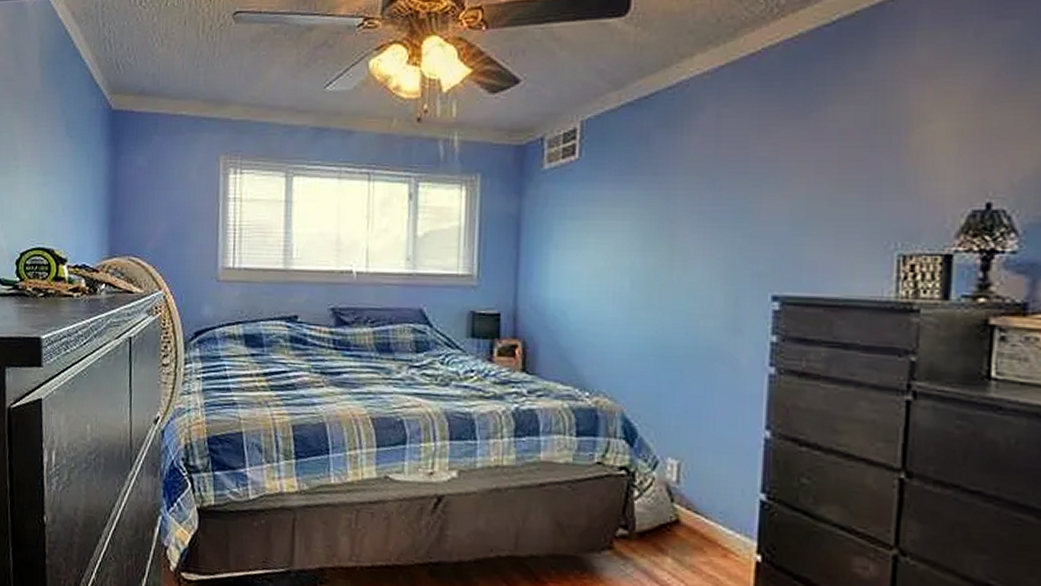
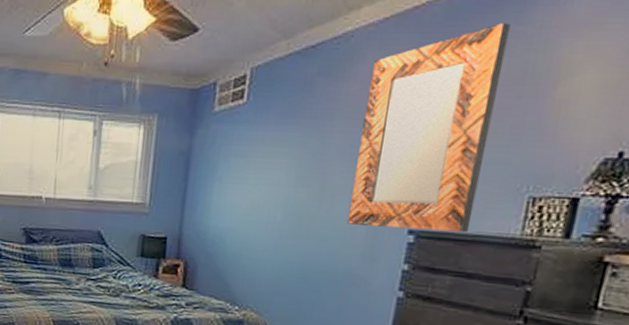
home mirror: none [703,70,853,296] -> present [346,23,511,232]

